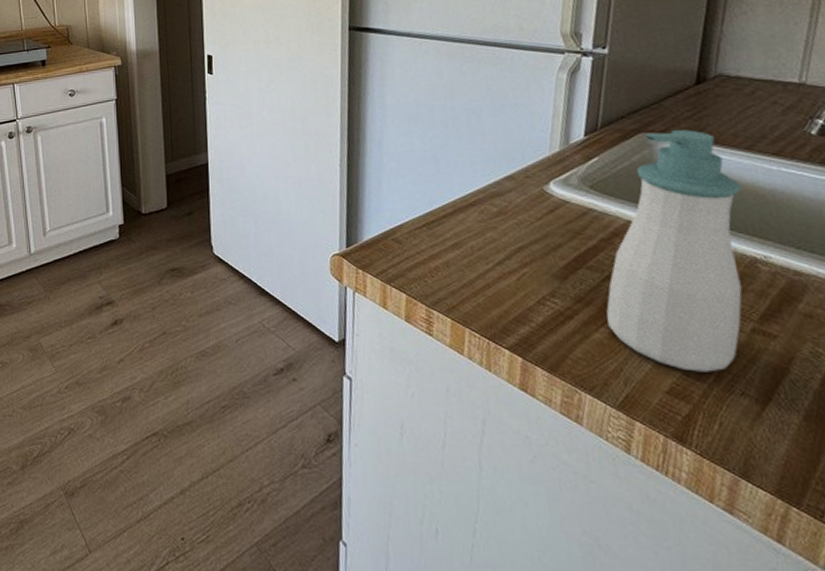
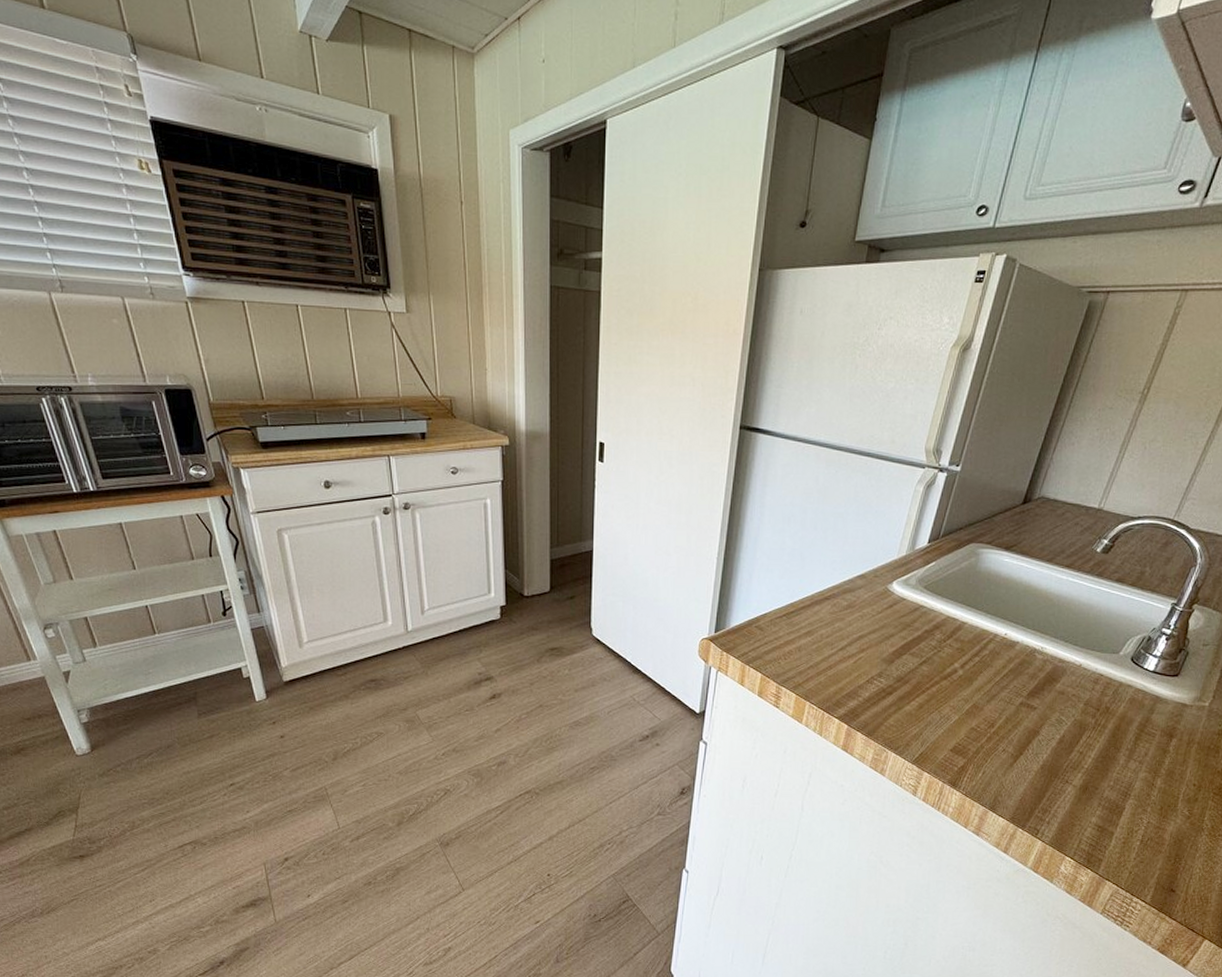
soap bottle: present [606,130,742,372] -> none [918,542,1038,735]

